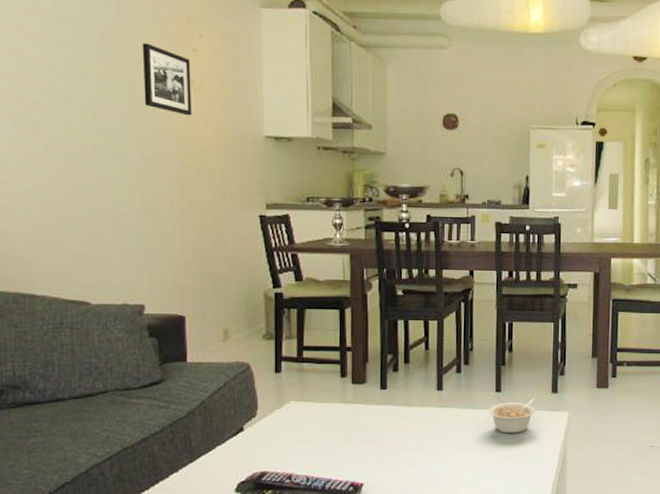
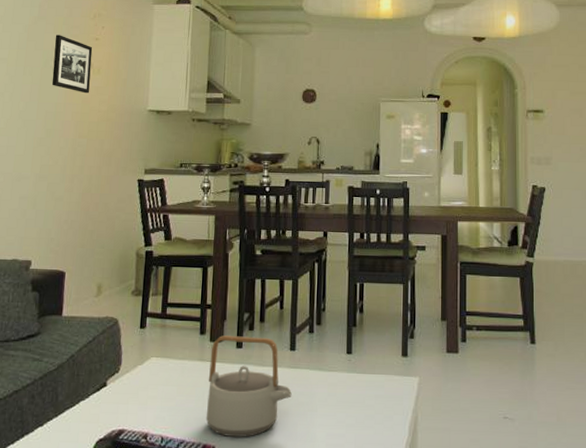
teapot: none [352,376,440,475] -> present [205,334,292,438]
legume: present [489,398,536,434] -> none [340,361,386,399]

